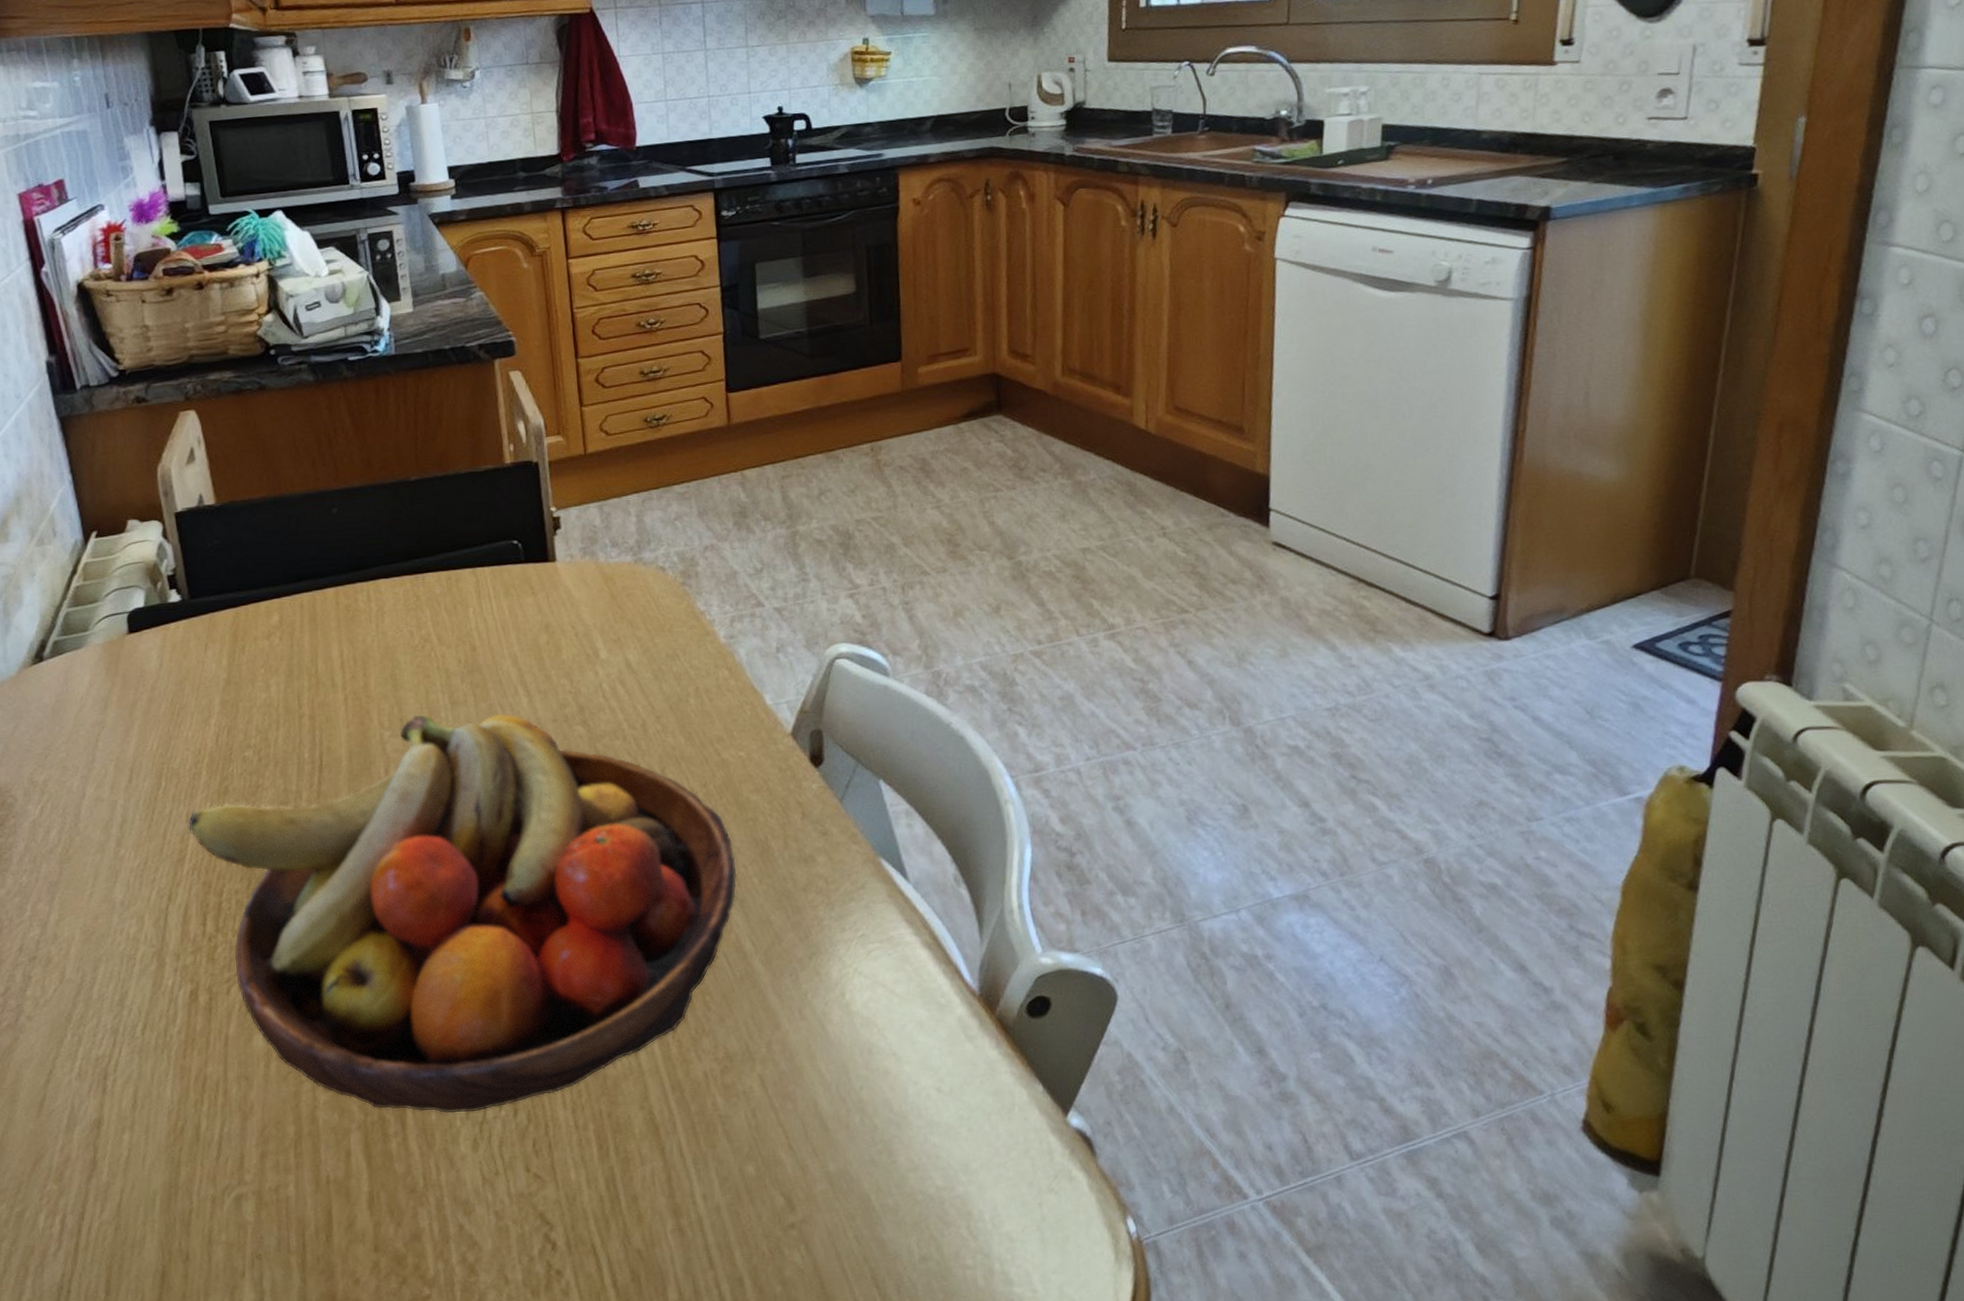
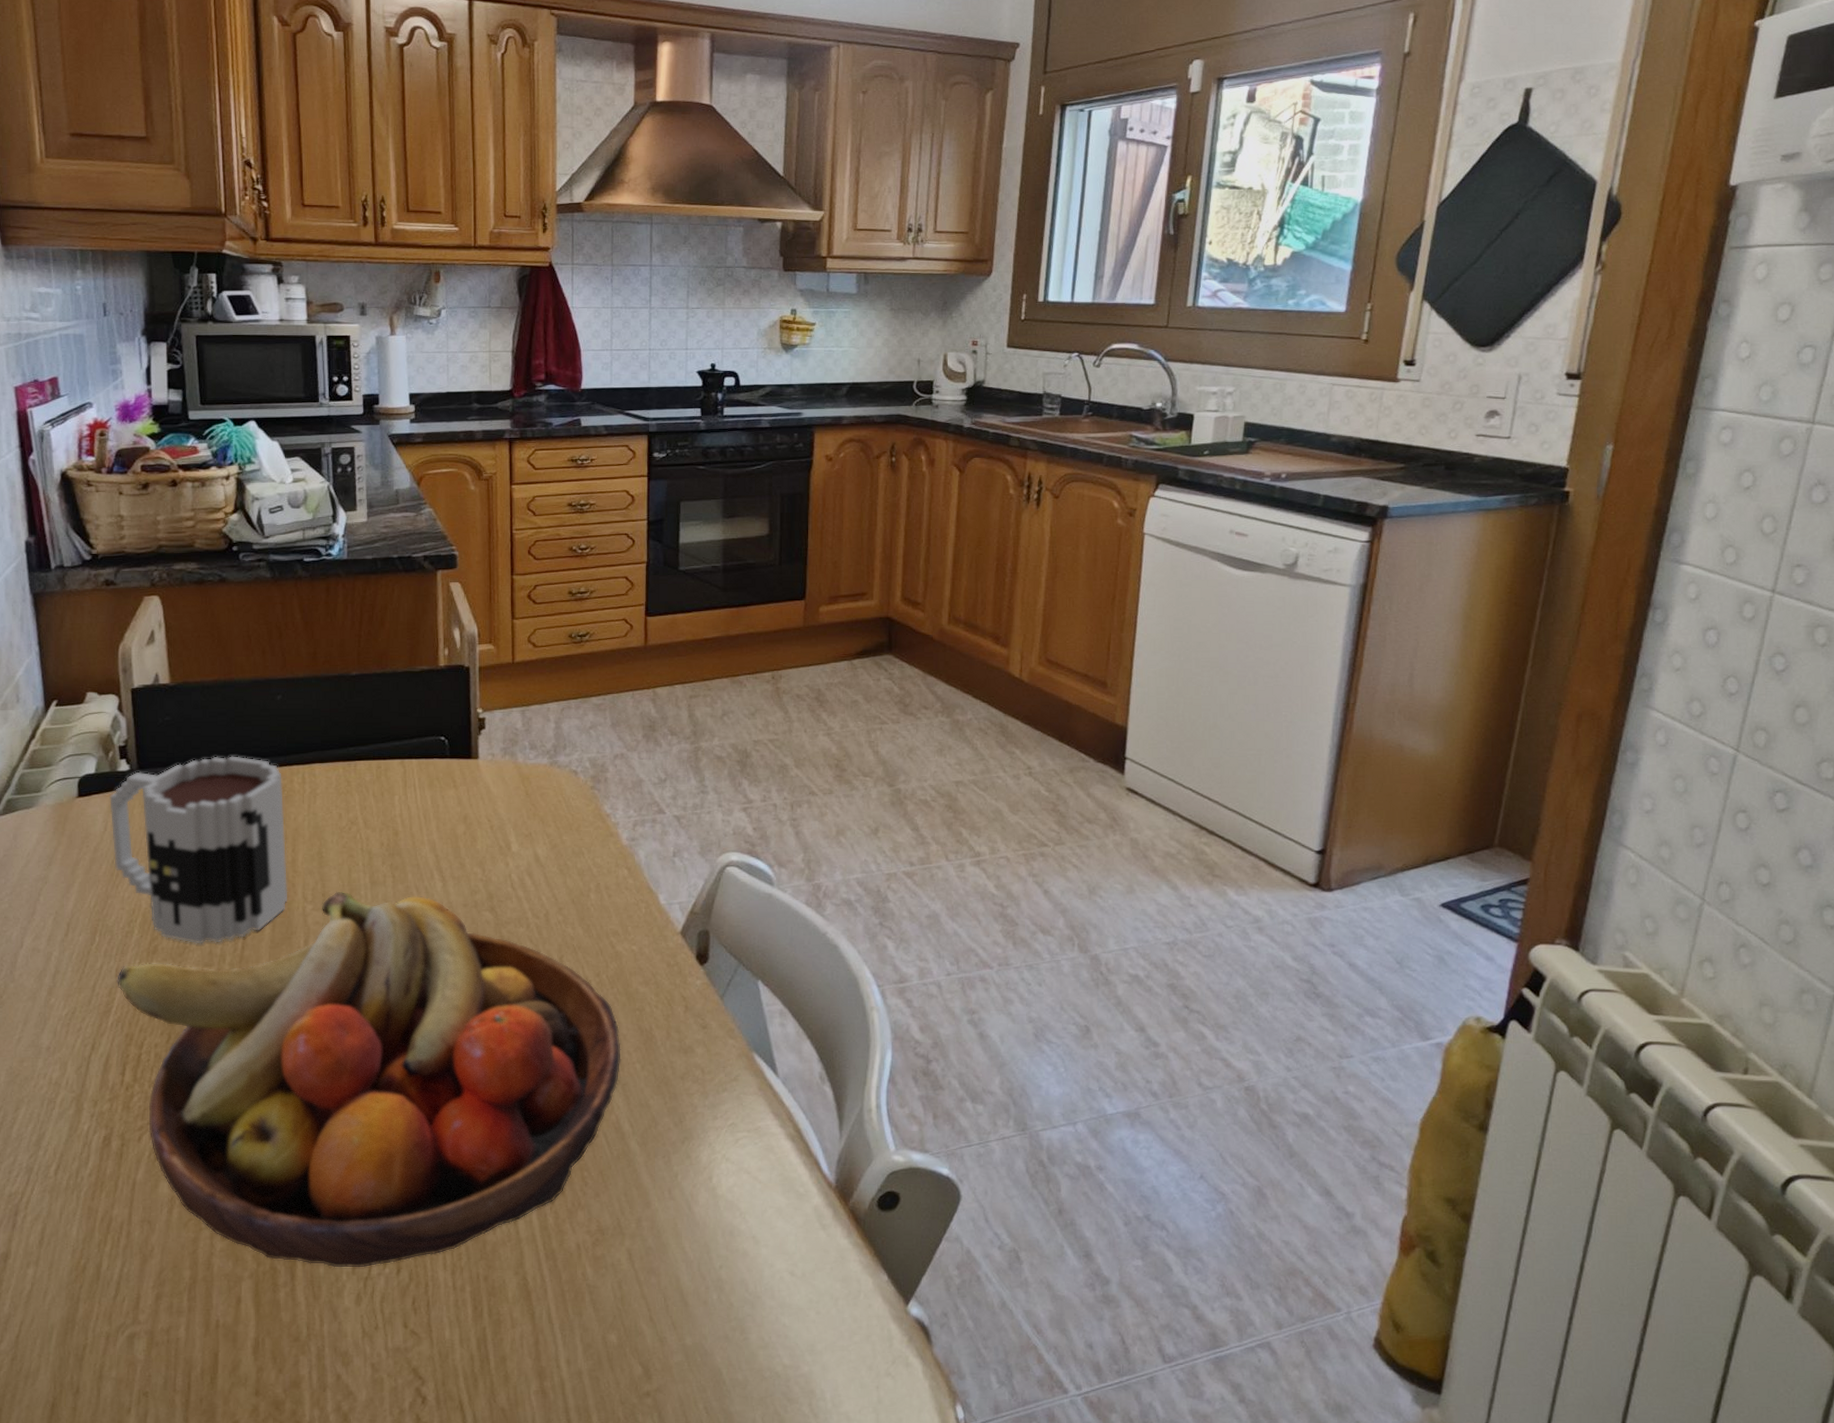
mug: none [162,577,363,782] -> present [110,756,288,944]

